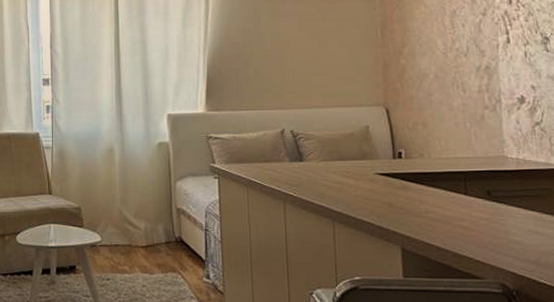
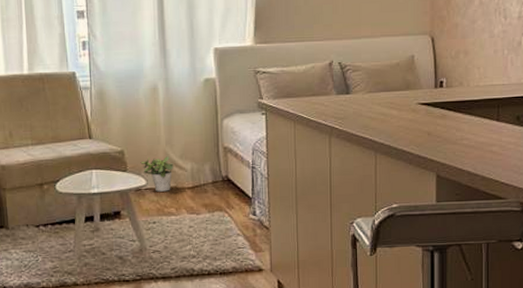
potted plant: none [96,214,128,249] -> present [140,156,173,192]

